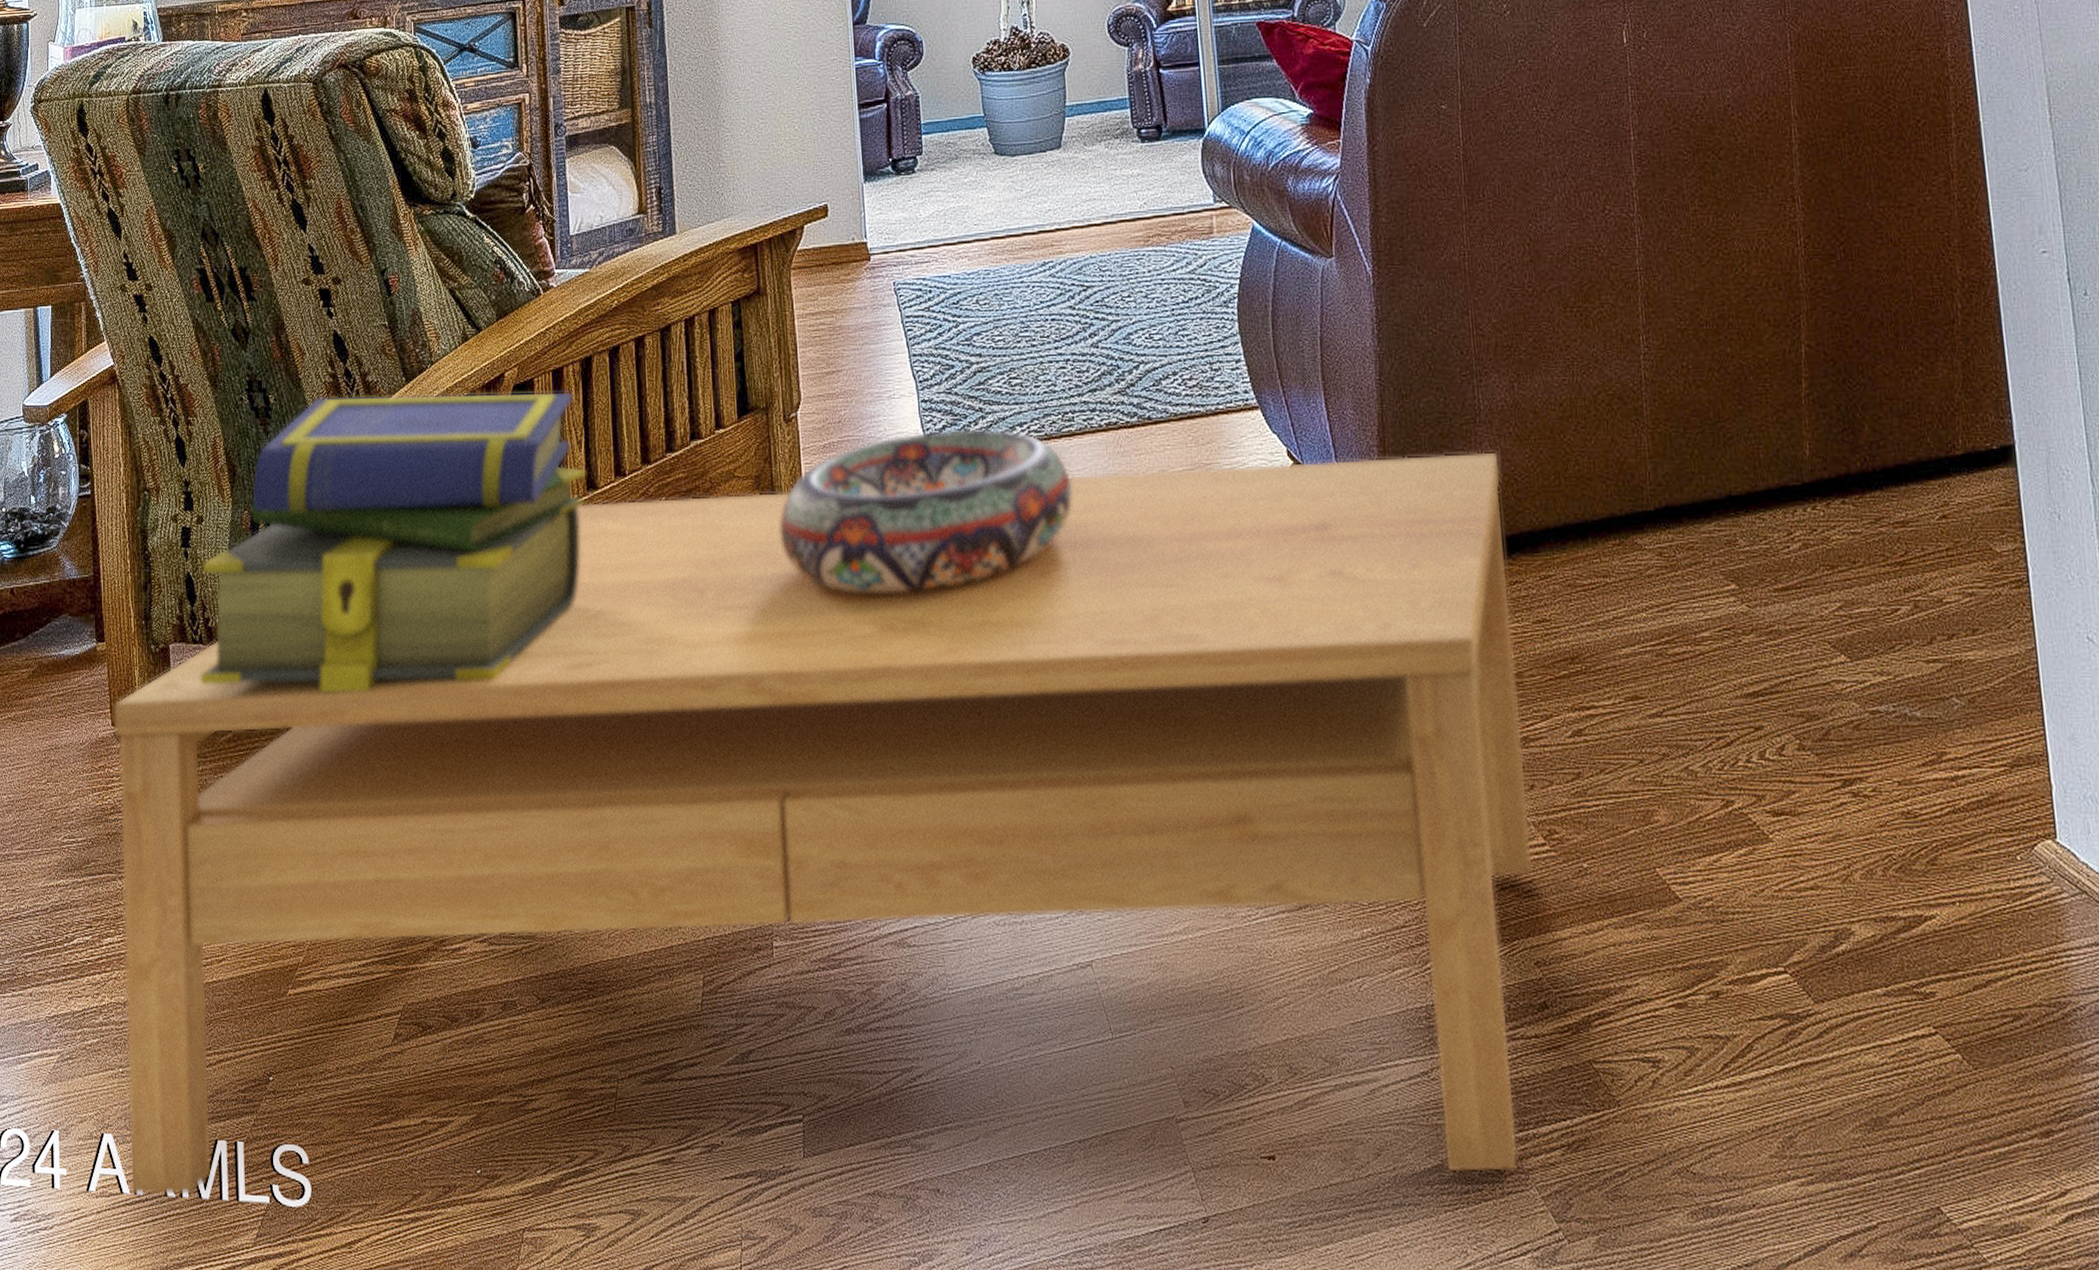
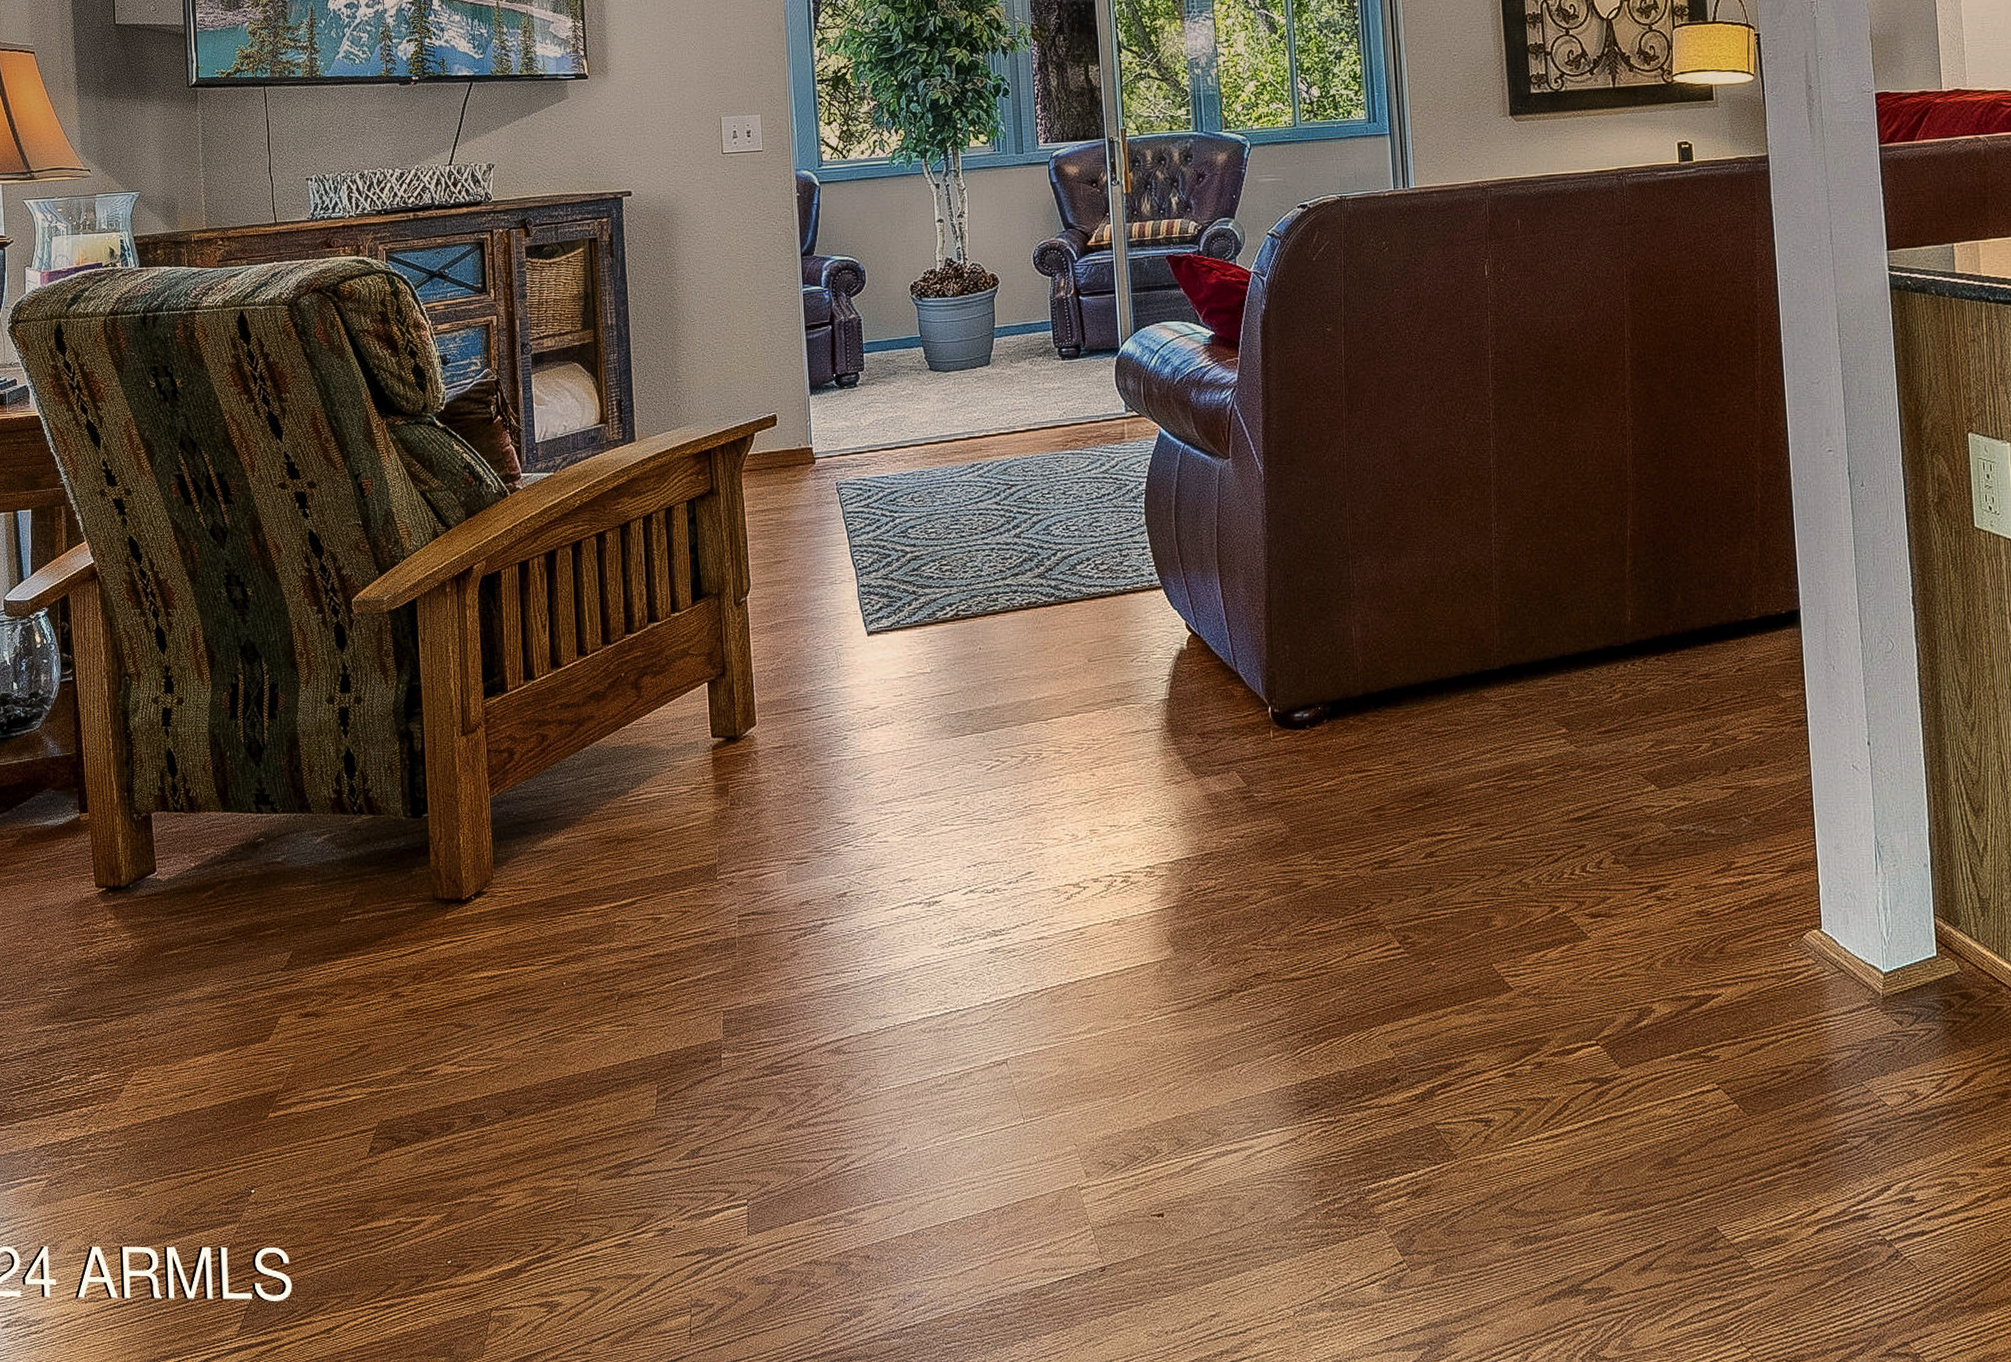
coffee table: present [113,452,1534,1196] -> none [97,622,1390,1299]
stack of books: present [200,391,586,692] -> none [182,581,550,851]
decorative bowl: present [779,427,1072,594] -> none [730,608,996,753]

